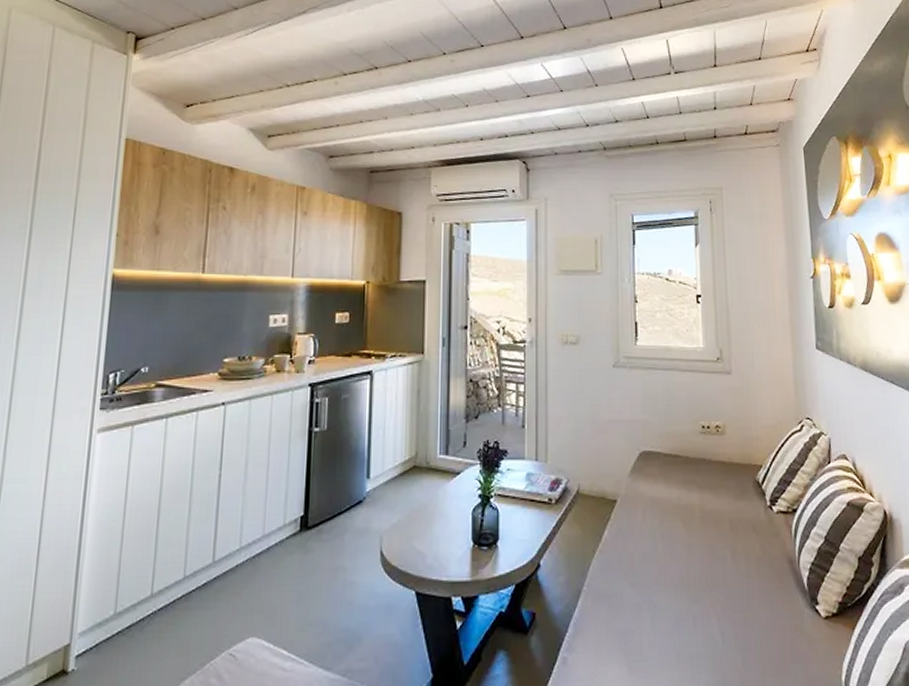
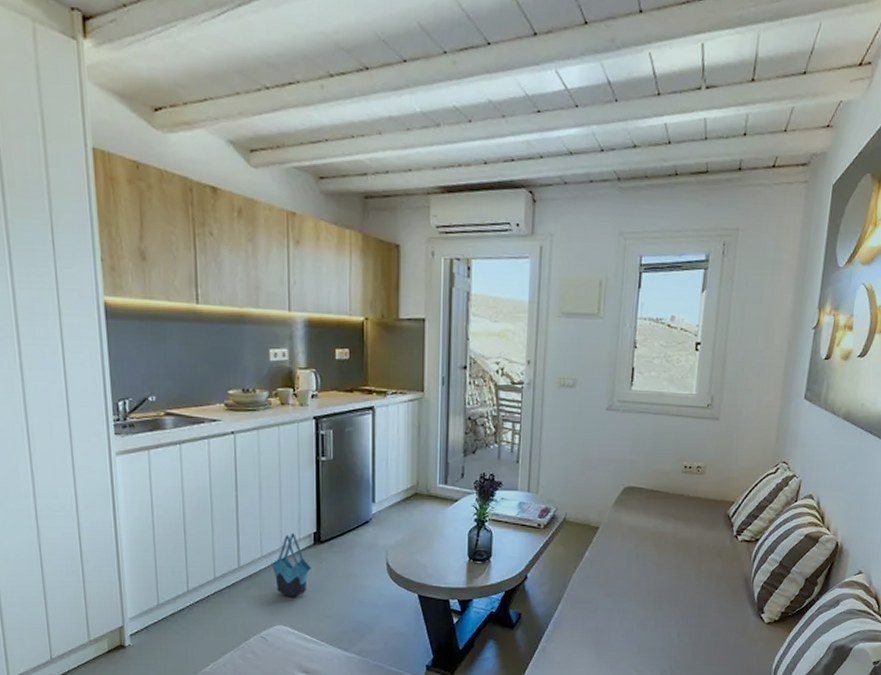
tote bag: none [249,517,295,600] -> present [270,532,312,597]

